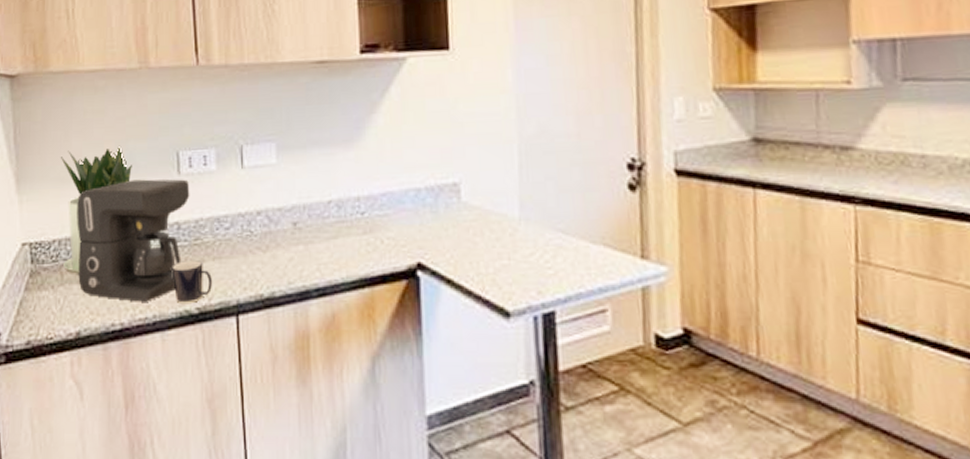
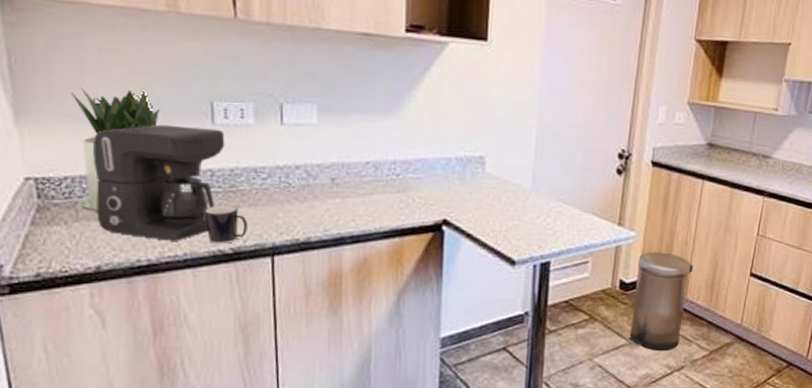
pedal bin: none [675,293,763,440] -> present [625,252,693,351]

